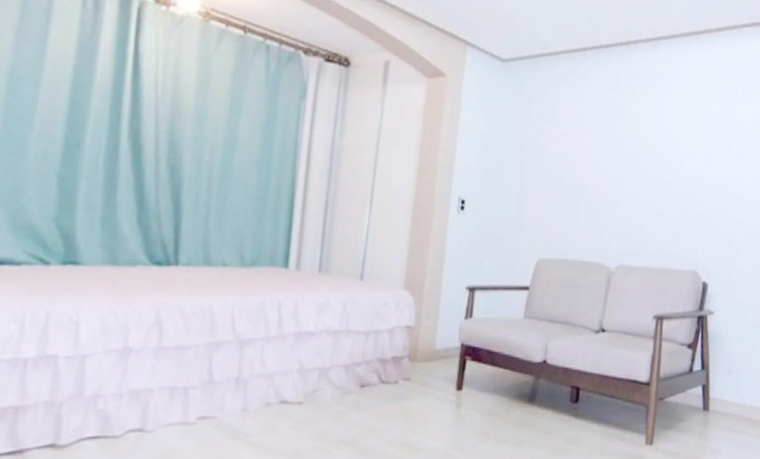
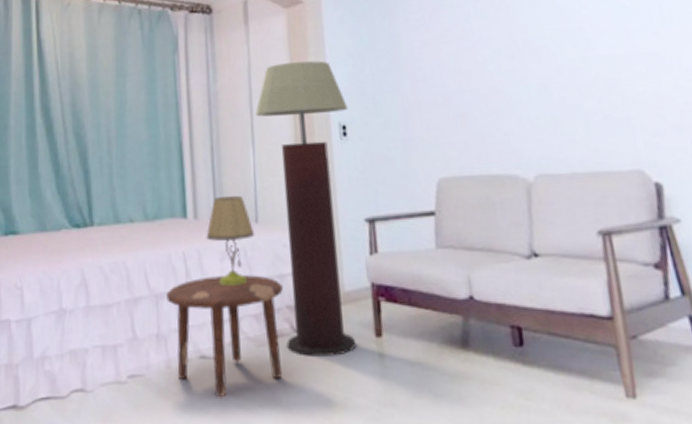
side table: none [253,326,377,440] -> present [166,275,283,398]
table lamp: none [306,251,358,338] -> present [206,195,255,287]
floor lamp: none [371,131,470,405] -> present [255,61,356,357]

